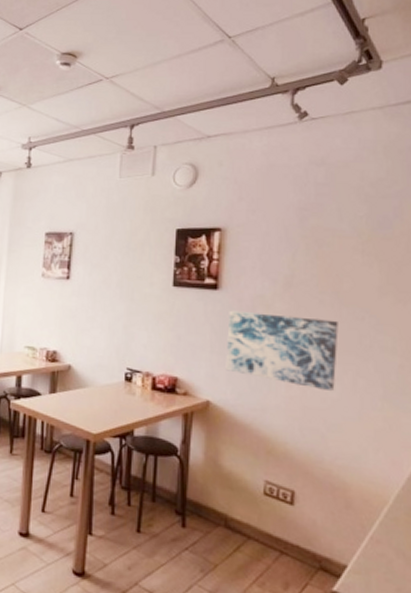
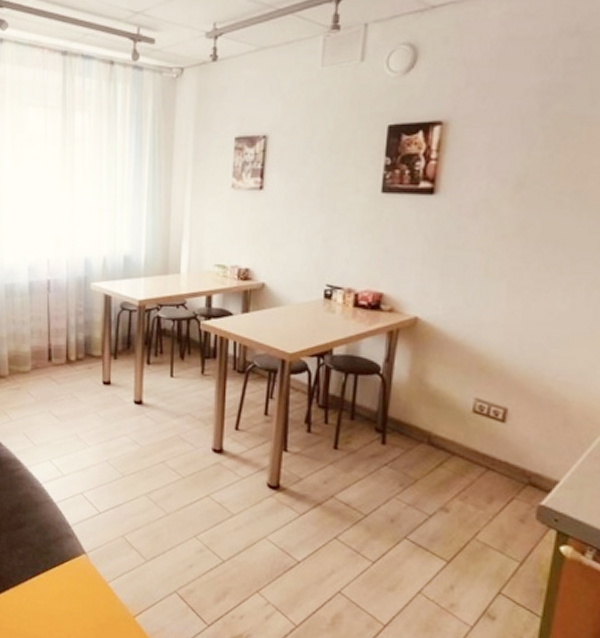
wall art: present [225,310,338,392] -> none [438,217,577,305]

